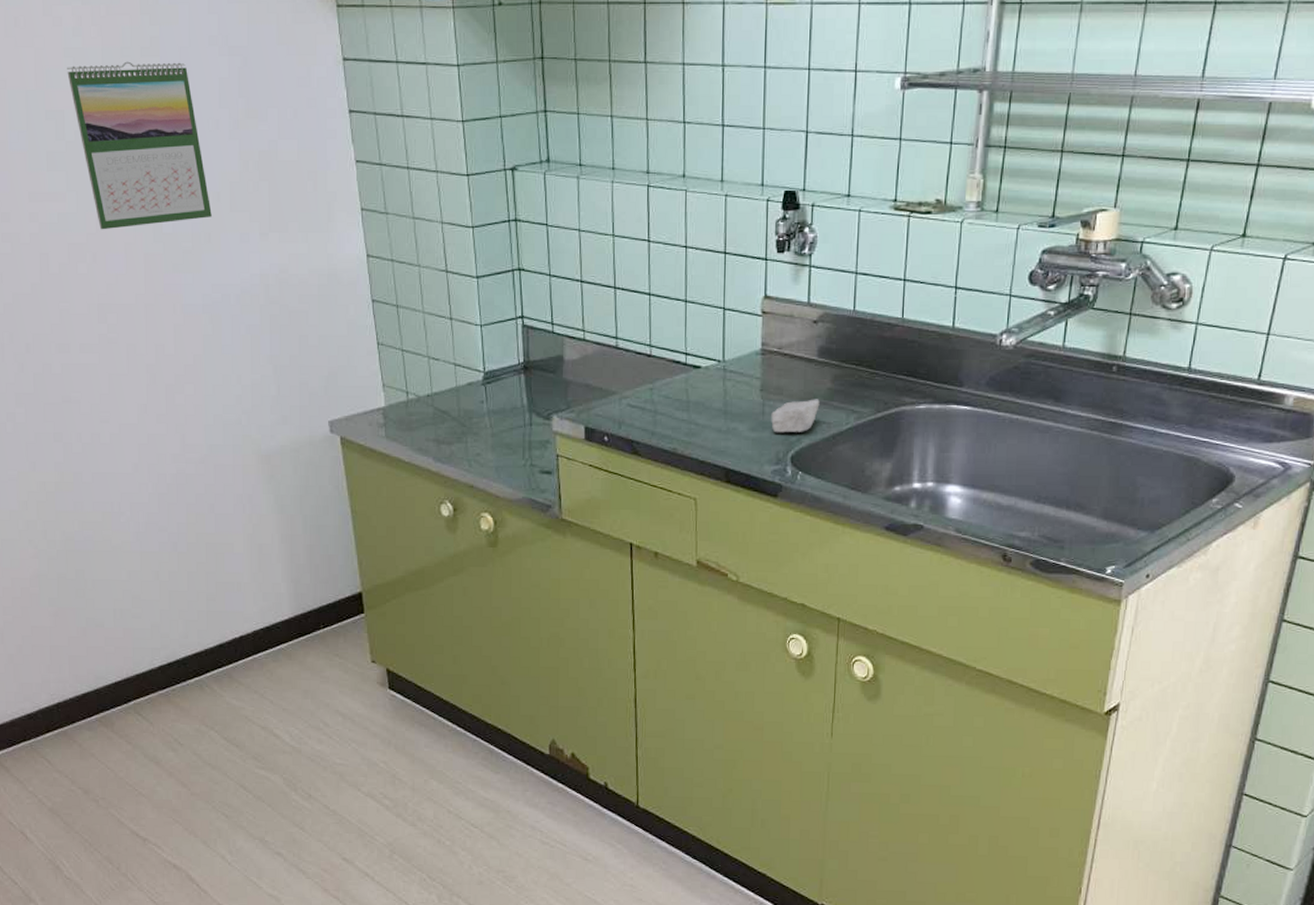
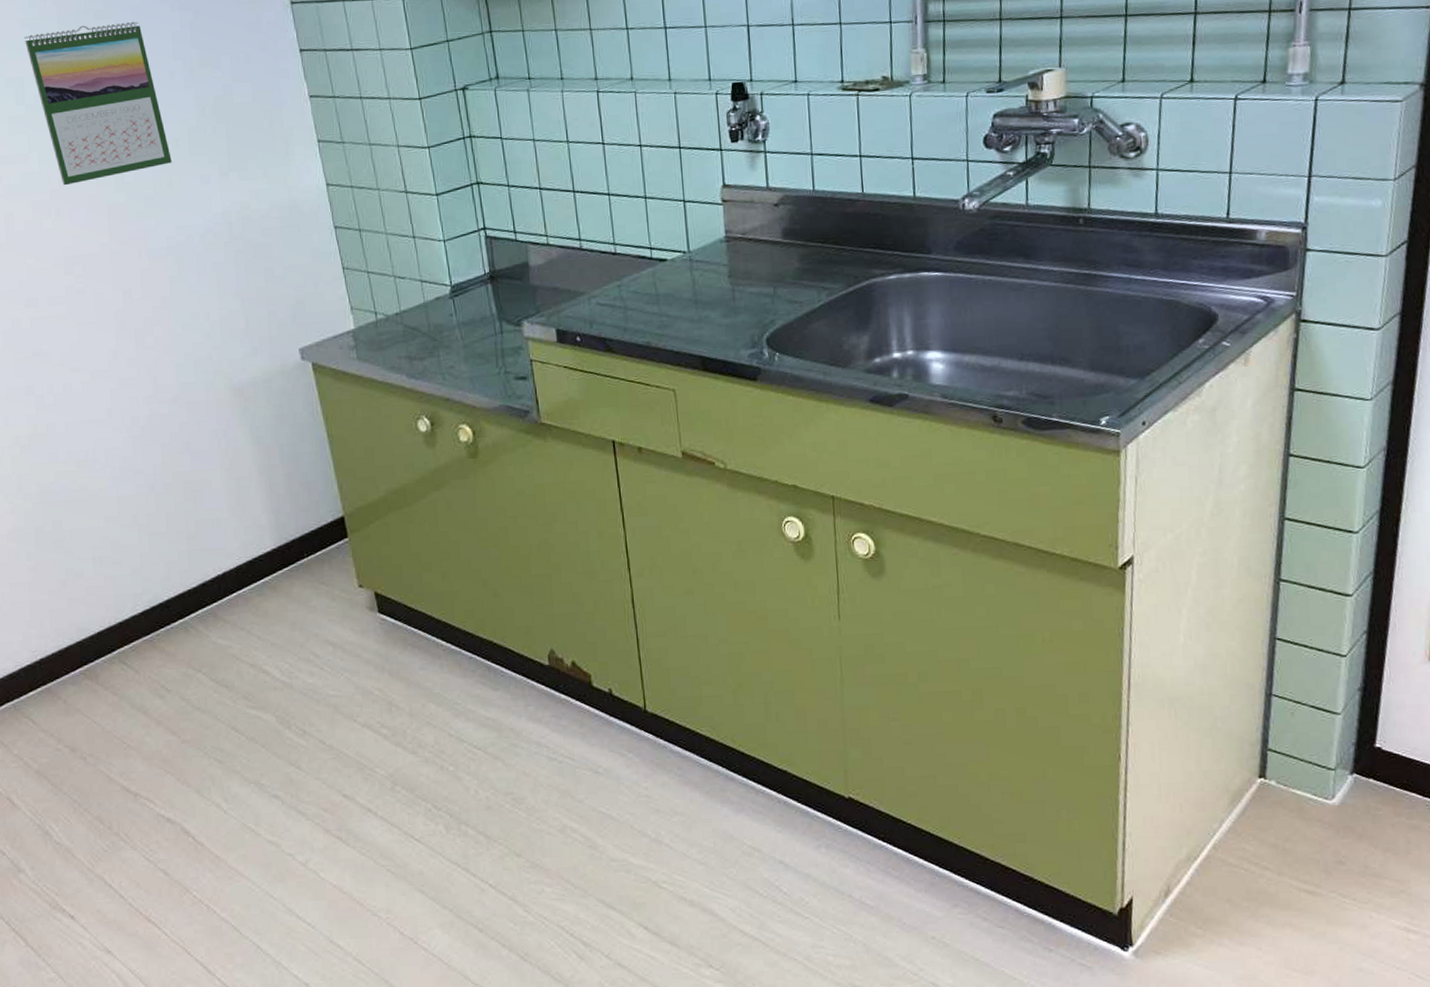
soap bar: present [771,399,820,433] -> none [742,279,790,317]

